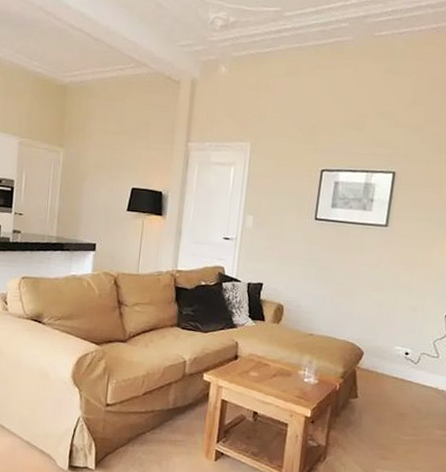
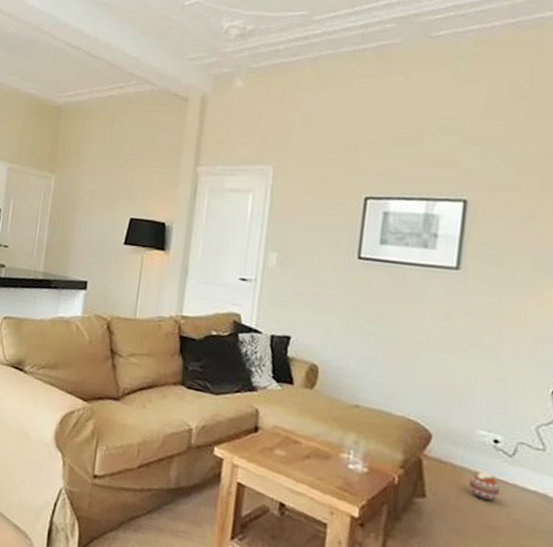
decorative ball: none [387,375,408,396] -> present [469,471,501,501]

